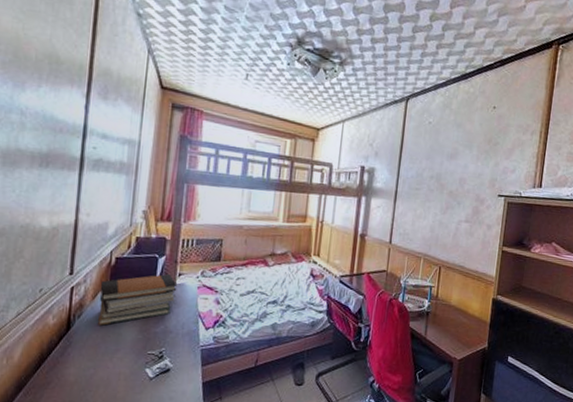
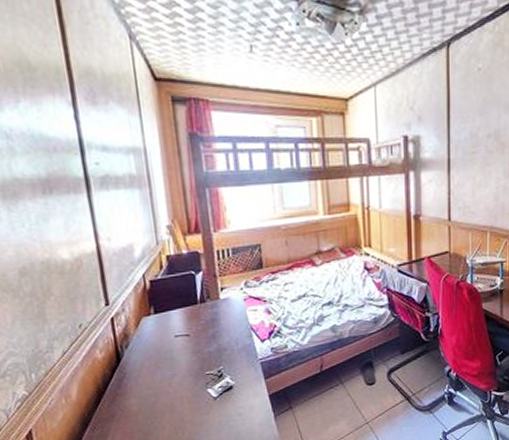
book stack: present [98,274,178,325] -> none [140,290,224,353]

